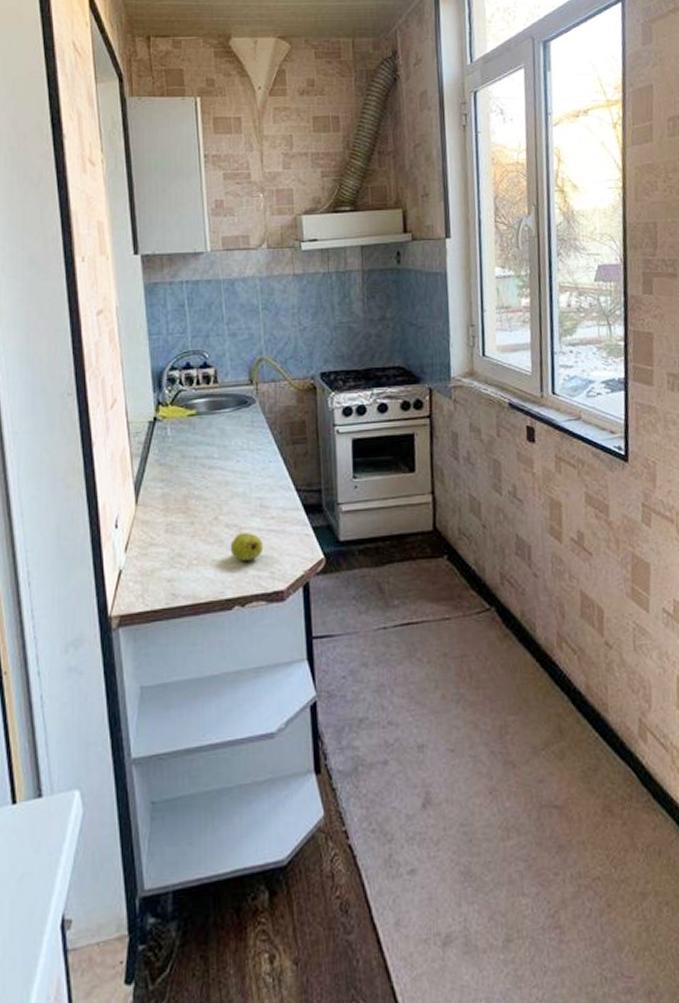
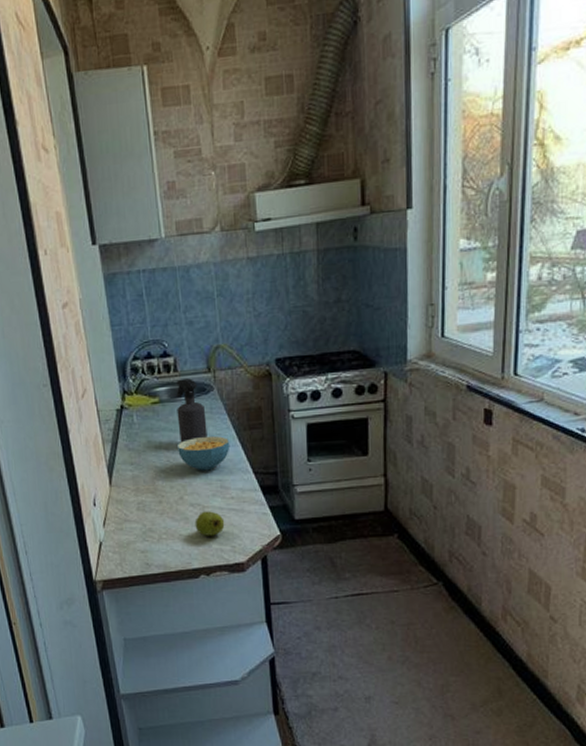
cereal bowl: none [214,450,272,489] -> present [177,436,230,471]
spray bottle: none [215,390,247,458] -> present [176,378,208,443]

